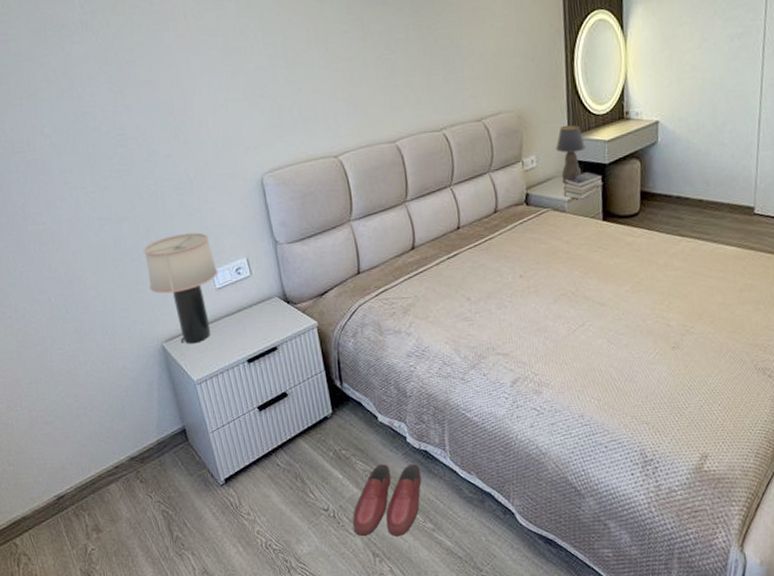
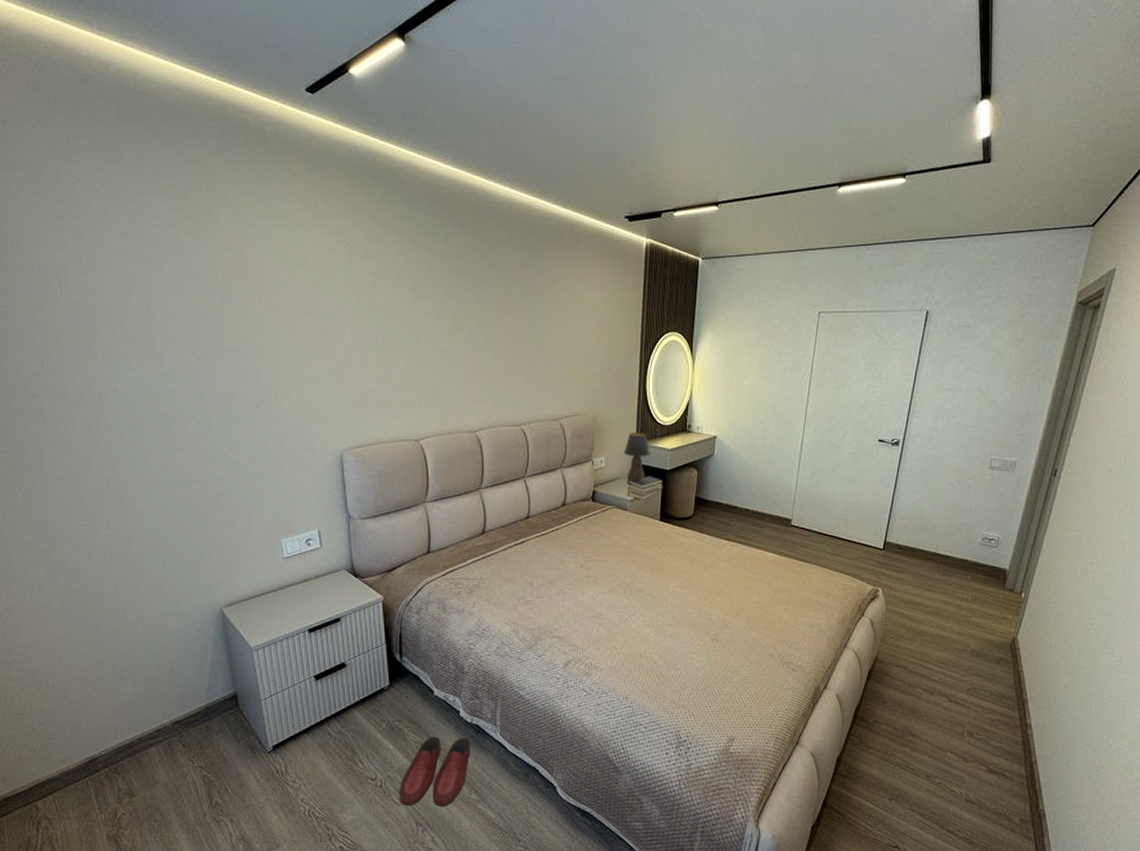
table lamp: present [143,232,218,344] -> none [211,501,288,611]

